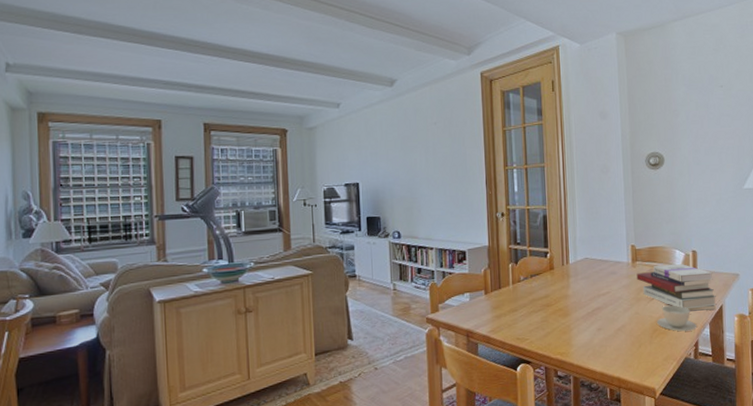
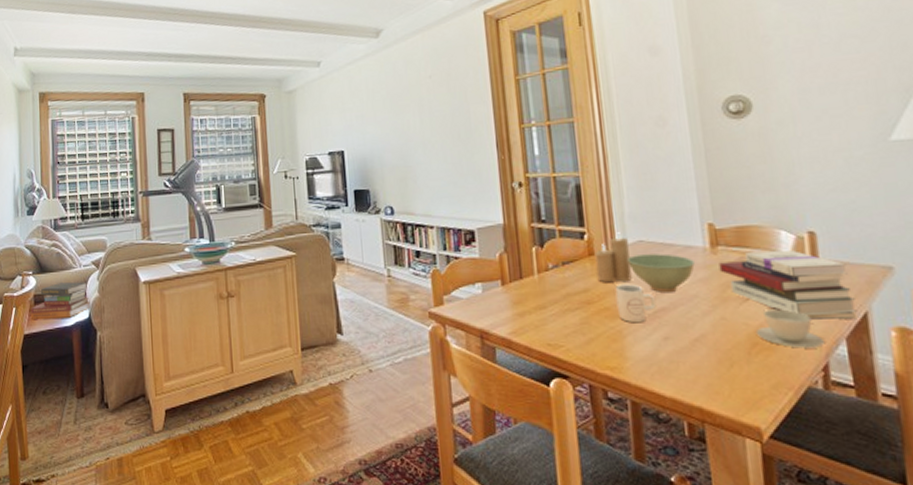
books: none [26,303,99,342] -> present [30,282,91,319]
candle: none [554,252,579,290] -> present [594,232,632,283]
mug: none [567,290,594,320] -> present [615,284,657,323]
bowl: none [577,267,621,296] -> present [628,254,695,292]

